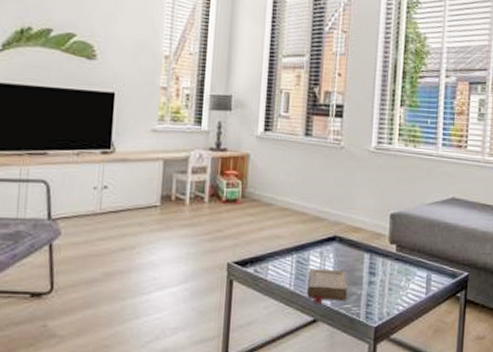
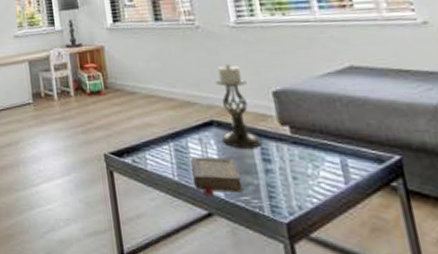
candle holder: none [340,186,372,263] -> present [215,65,262,148]

